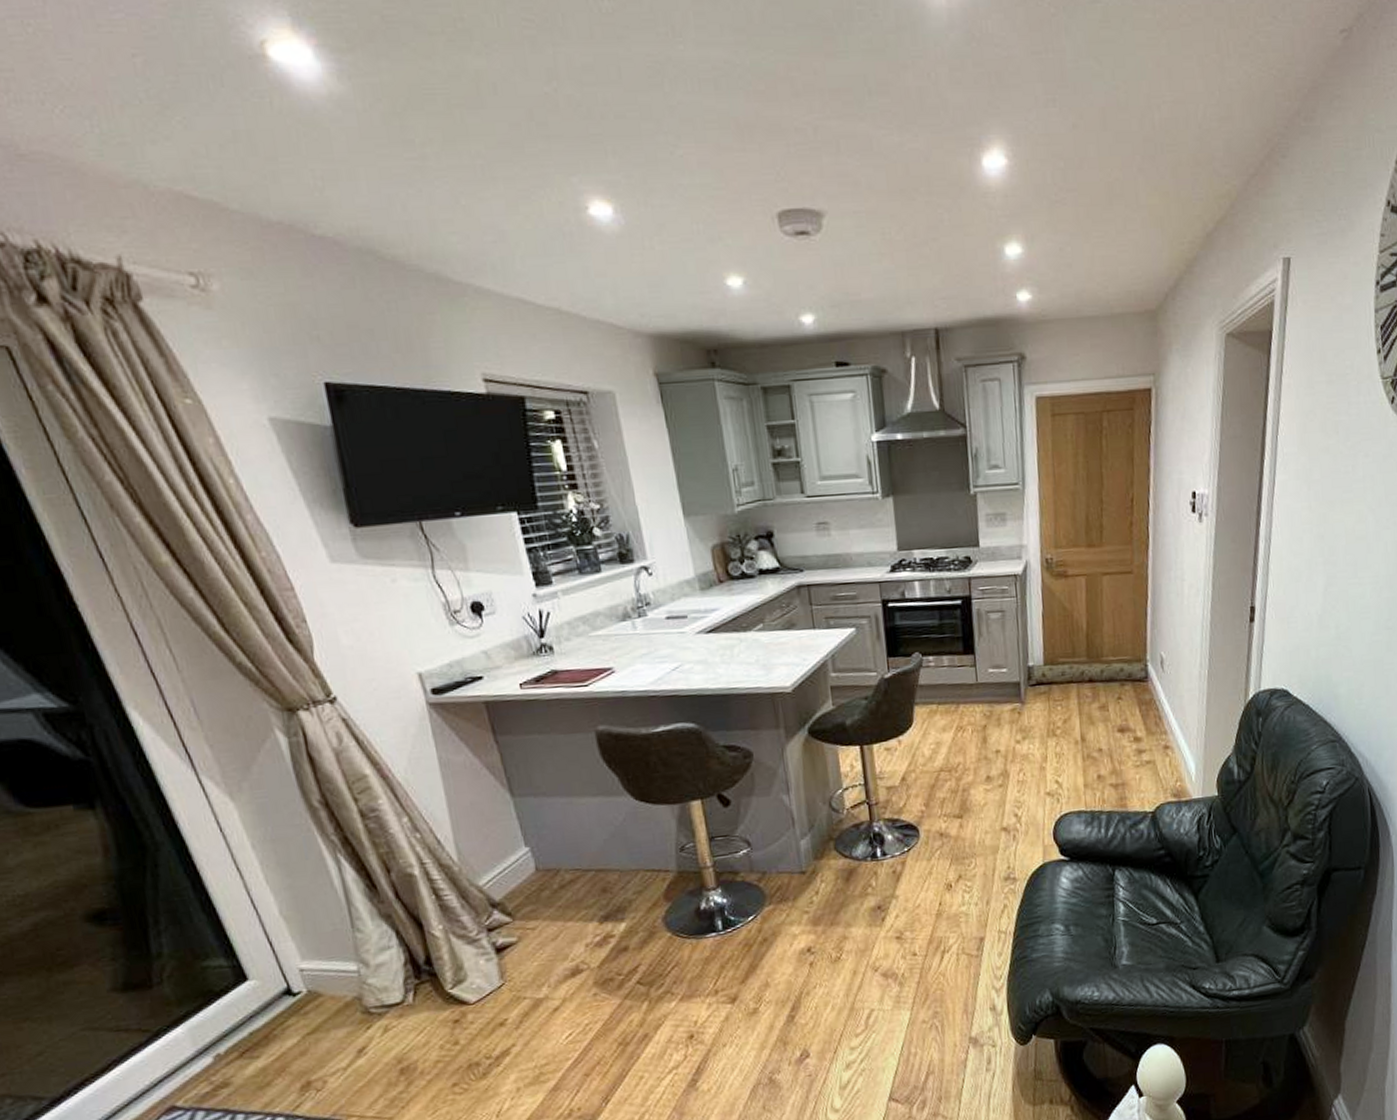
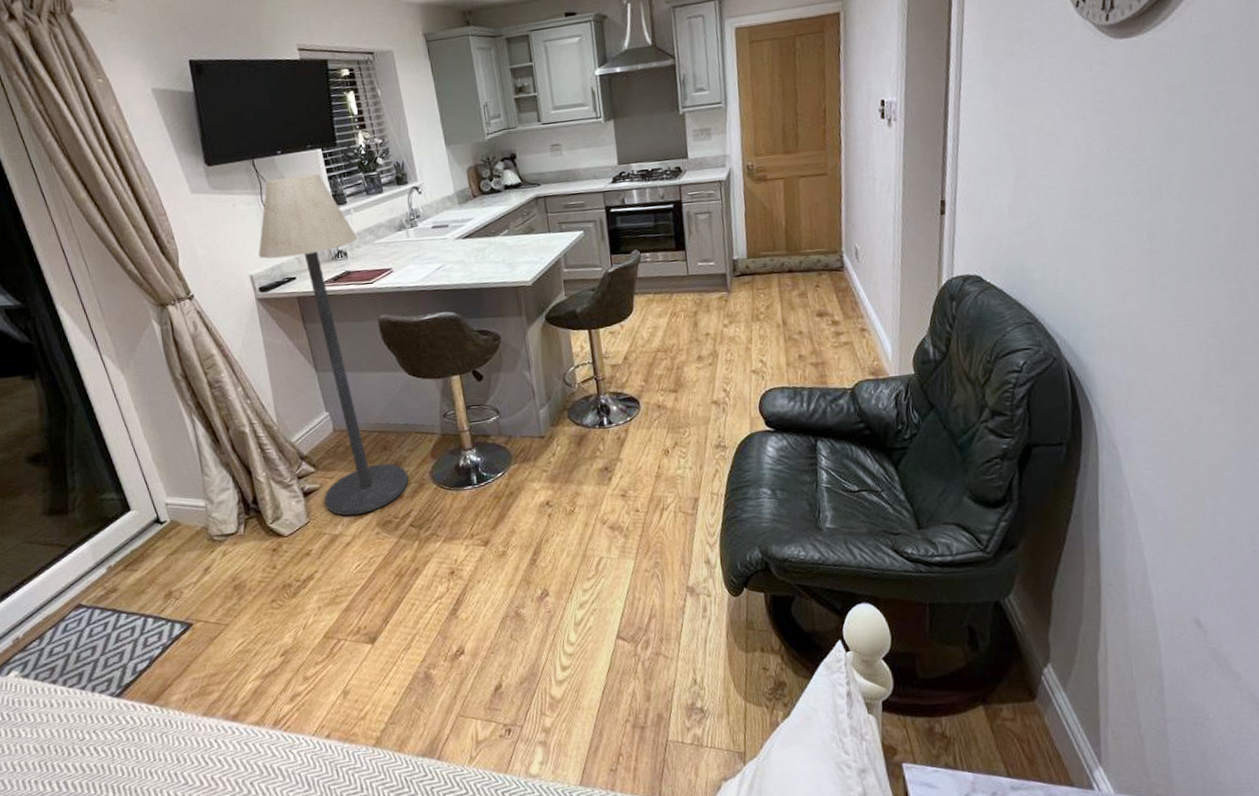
floor lamp: none [429,544,636,975] -> present [258,173,409,516]

